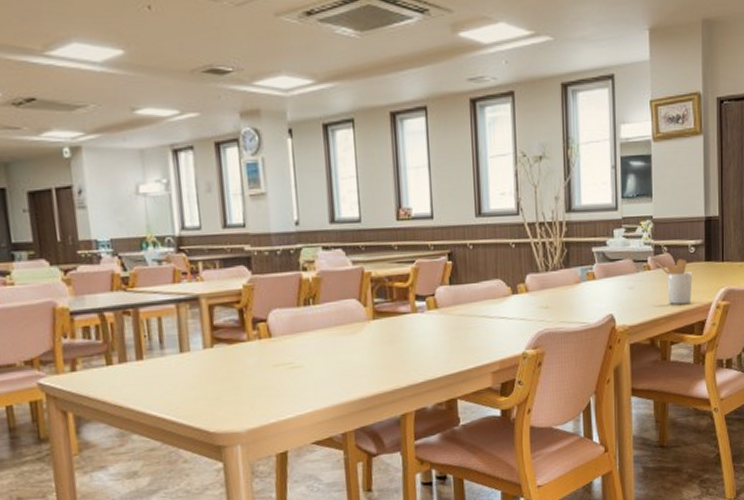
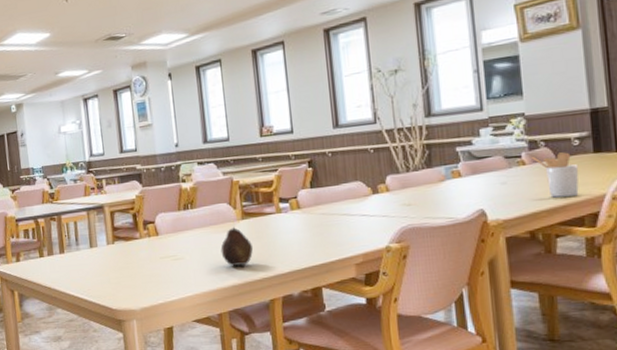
fruit: none [347,327,385,375] -> present [220,226,254,266]

